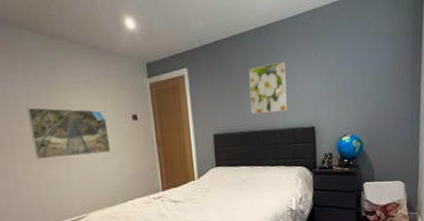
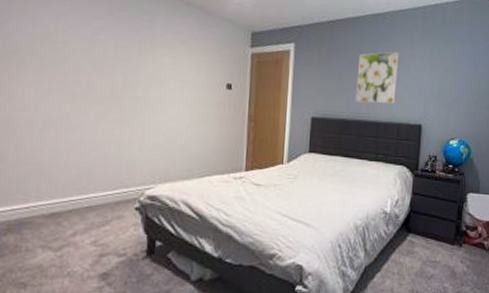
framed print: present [26,107,111,160] -> none [111,58,198,120]

